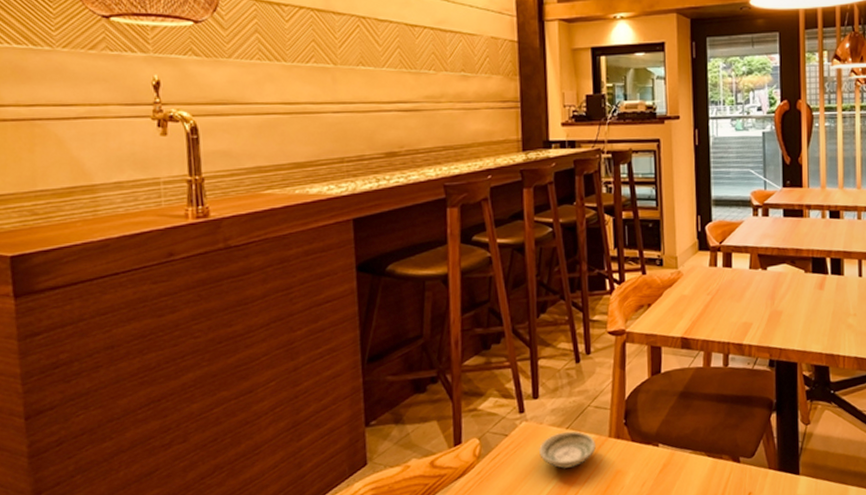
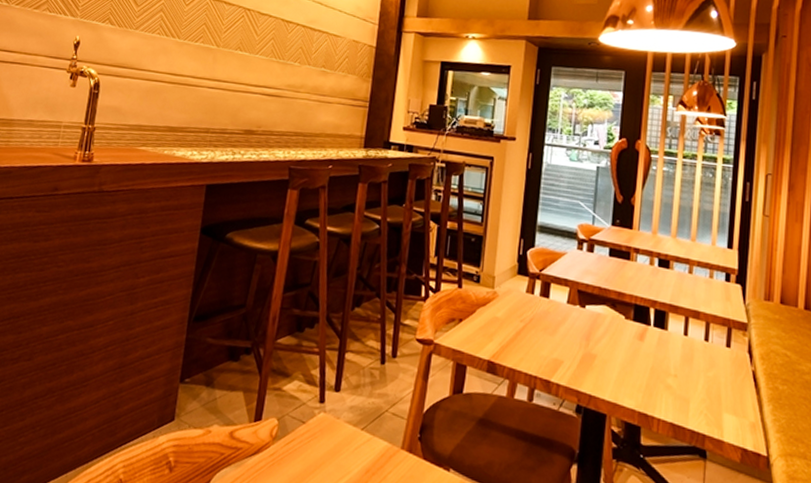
saucer: present [538,431,596,469] -> none [331,432,388,472]

